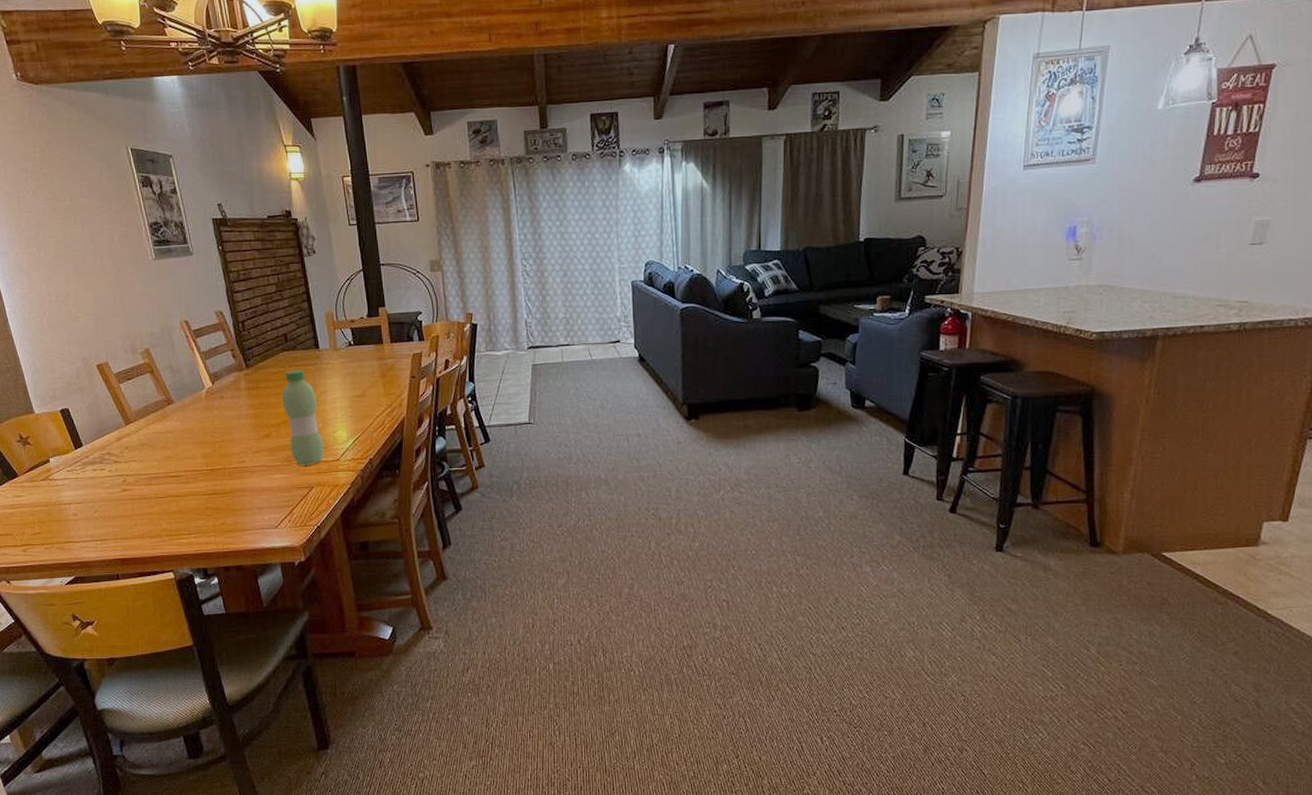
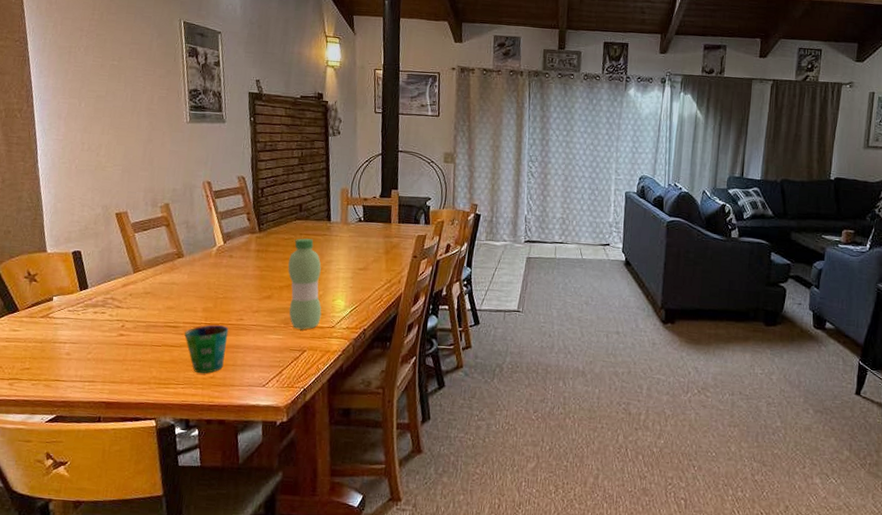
cup: none [188,470,232,521] -> present [184,325,229,374]

